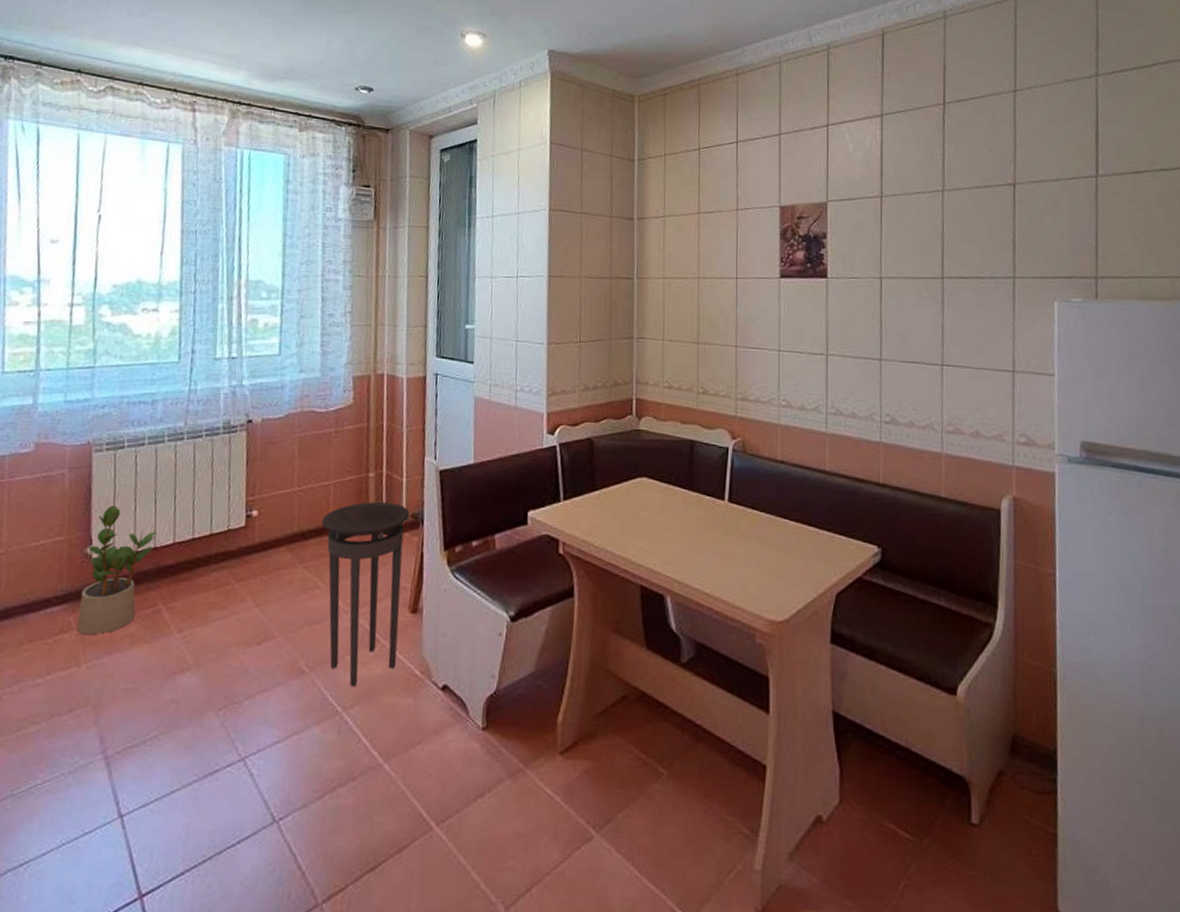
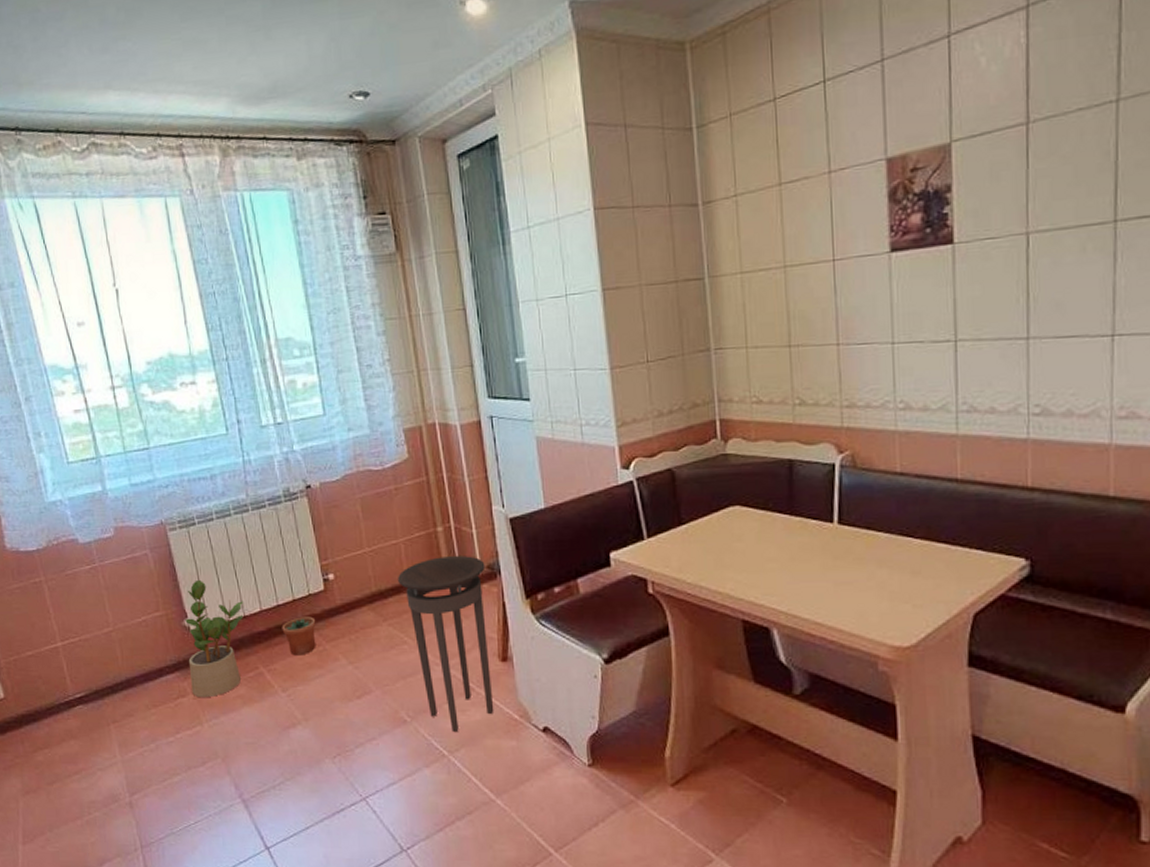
planter: none [191,552,230,594] -> present [281,616,316,656]

